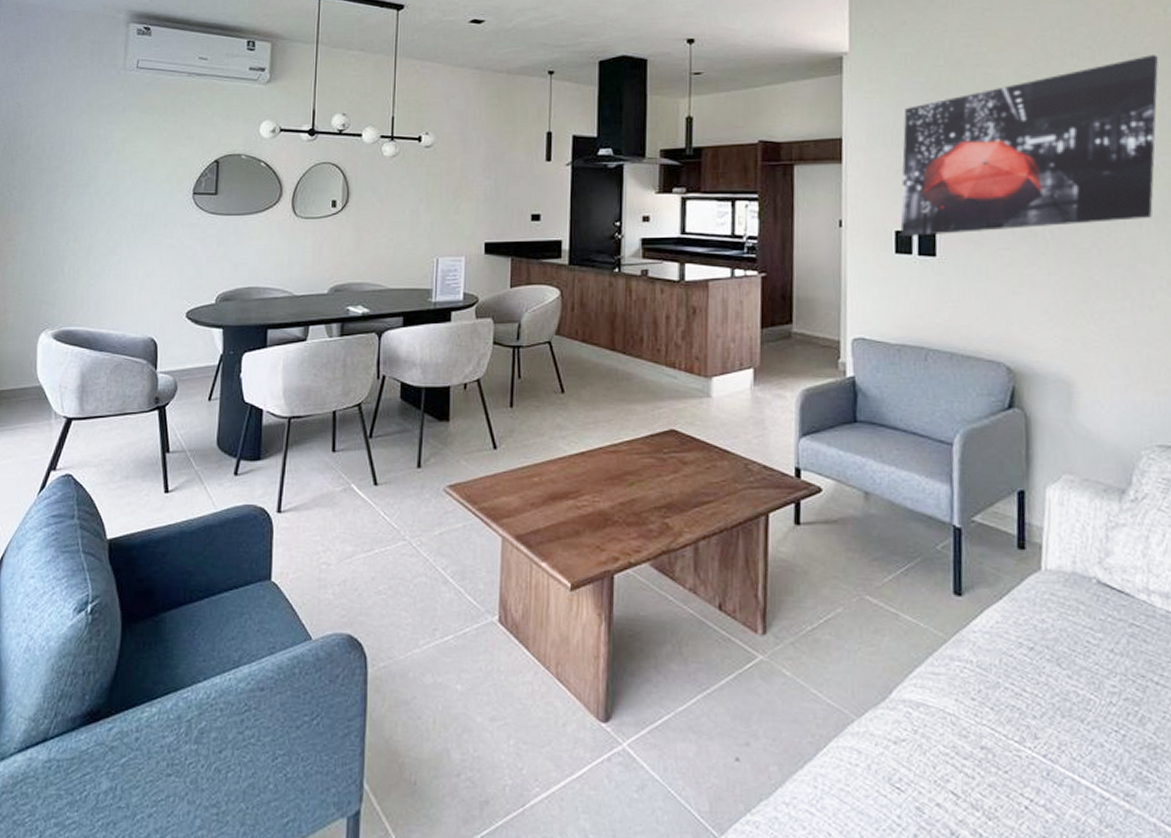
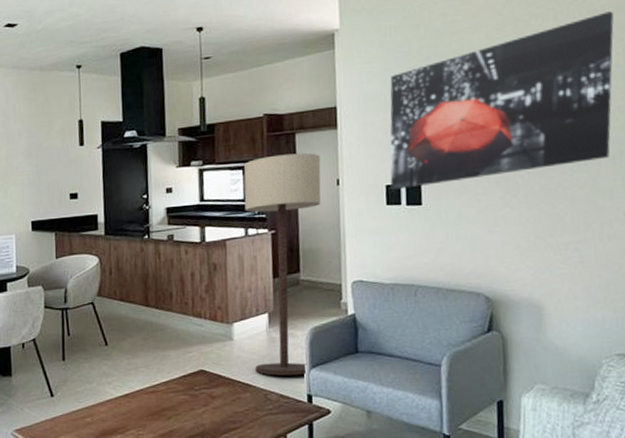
floor lamp: none [732,187,822,443] -> present [244,153,321,376]

